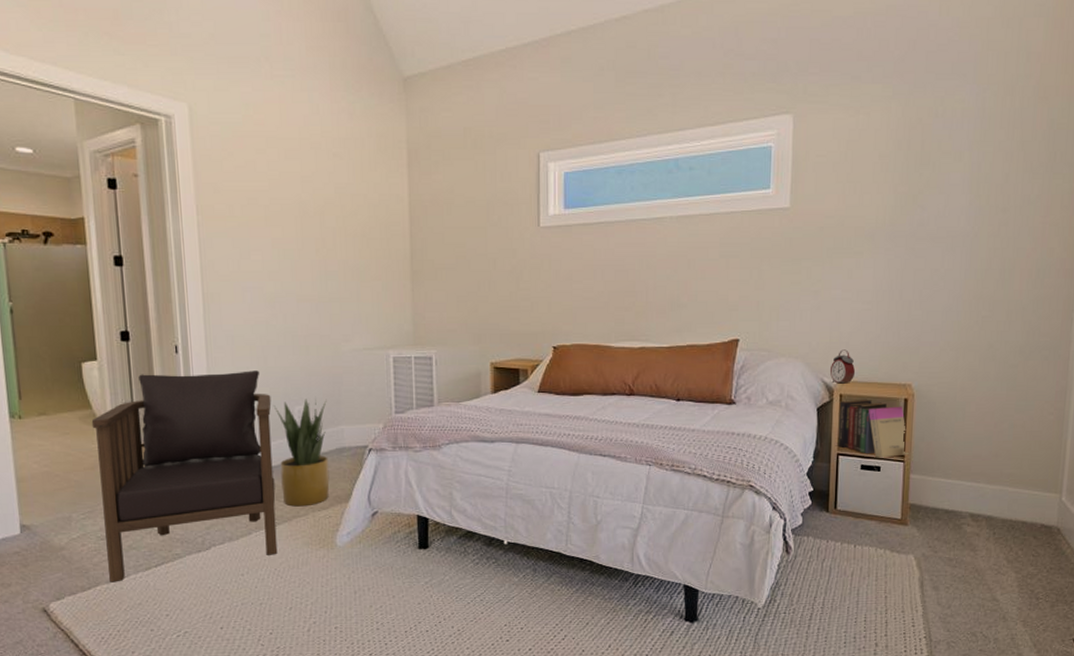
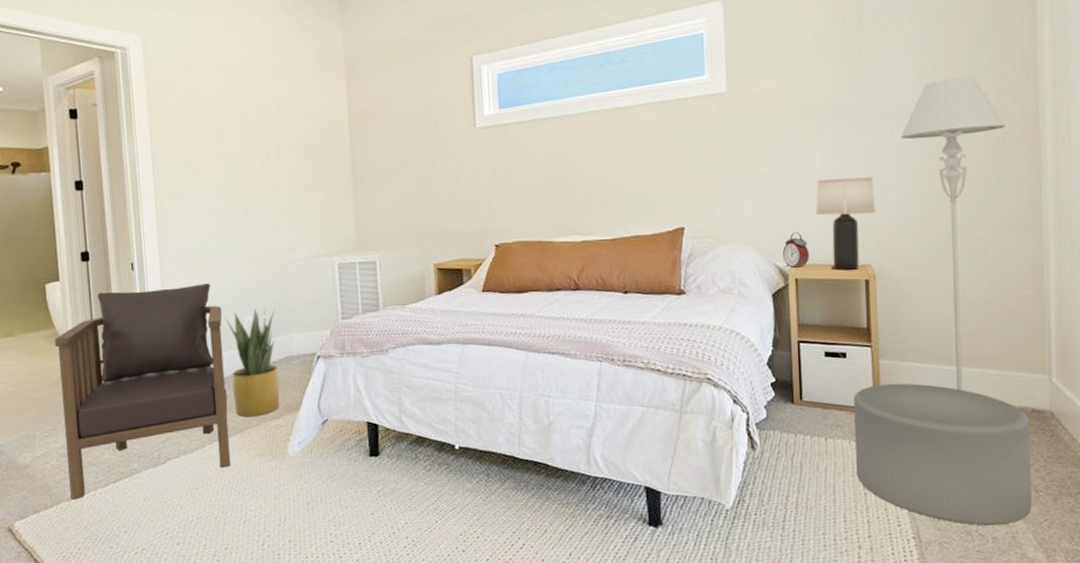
books: present [837,399,910,458] -> none [797,282,877,344]
table lamp: none [864,300,921,388] -> present [815,177,876,270]
pouf: none [880,496,1038,628] -> present [854,383,1032,526]
floor lamp: none [950,208,1048,505] -> present [900,76,1006,390]

